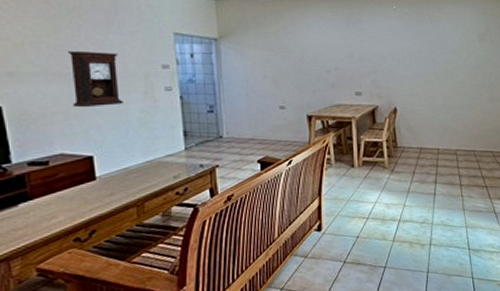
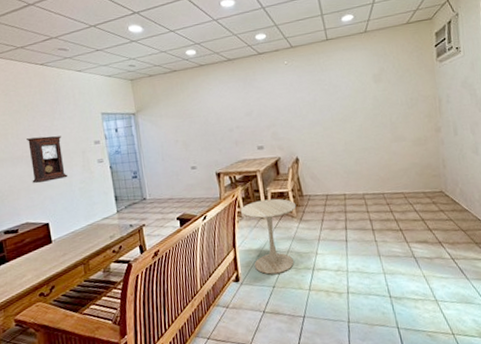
side table: none [331,147,389,225] -> present [241,198,297,275]

